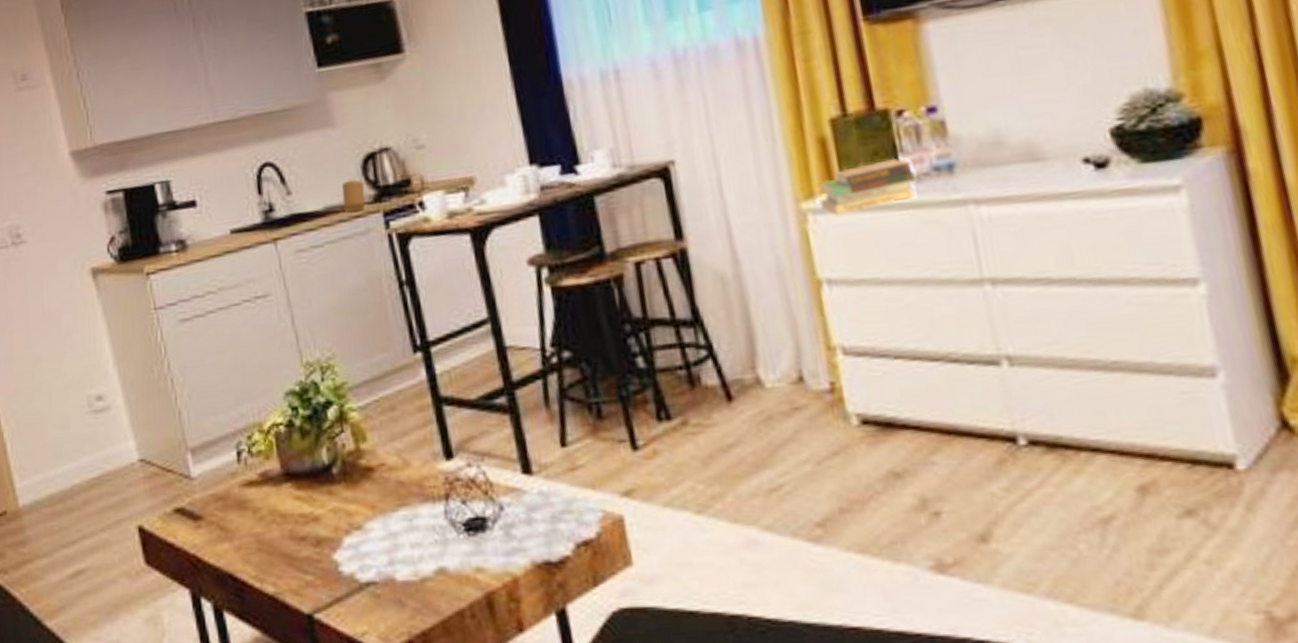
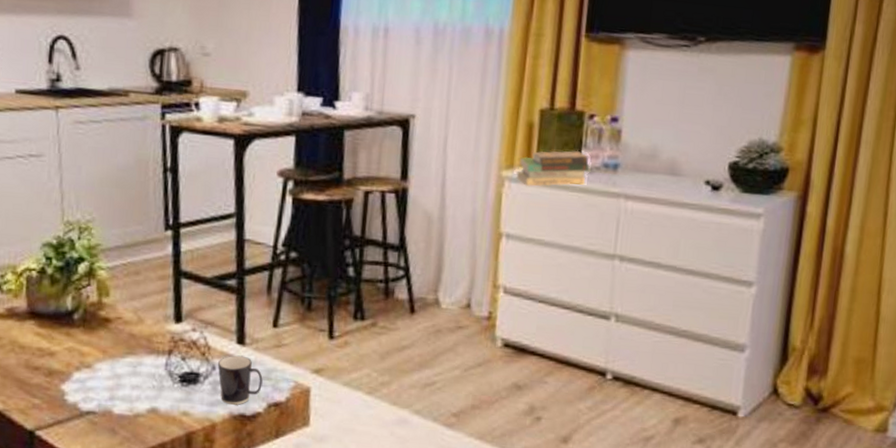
canister: present [337,179,371,213] -> none [122,69,155,99]
mug: none [504,487,564,551] -> present [217,355,263,405]

